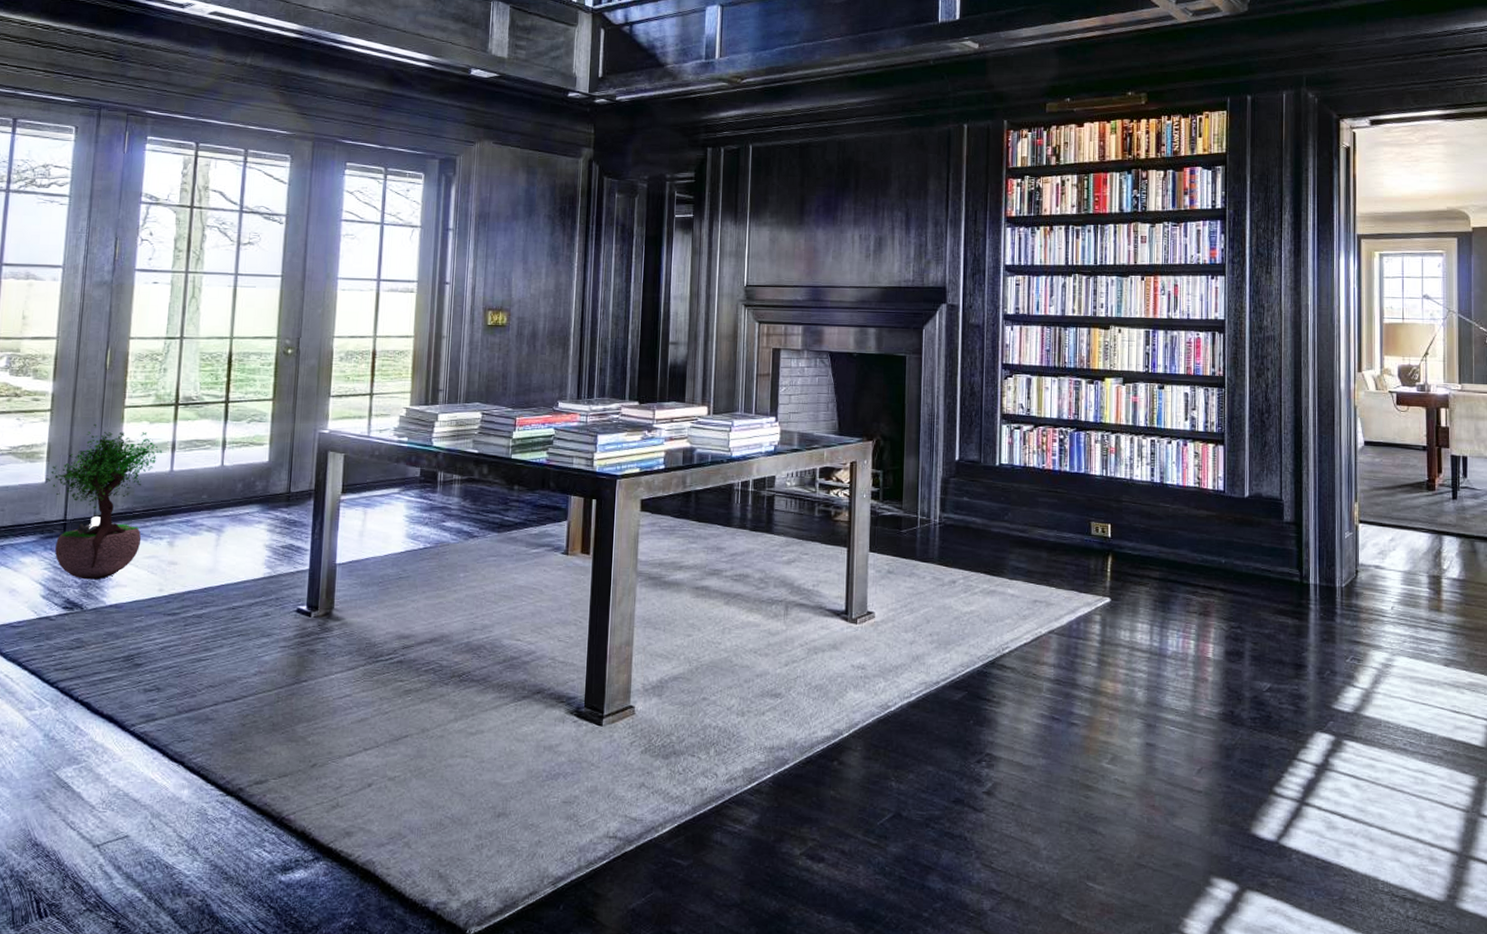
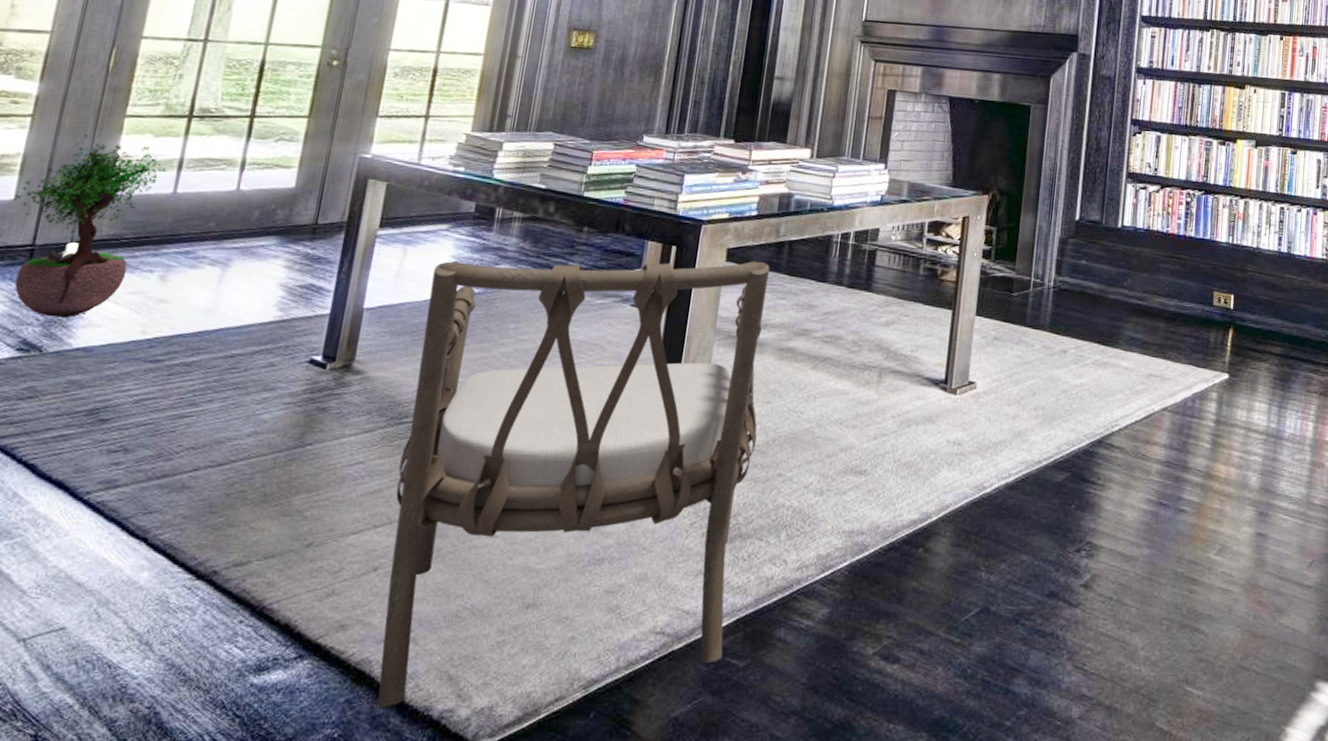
armchair: none [380,510,682,901] -> present [377,260,770,708]

